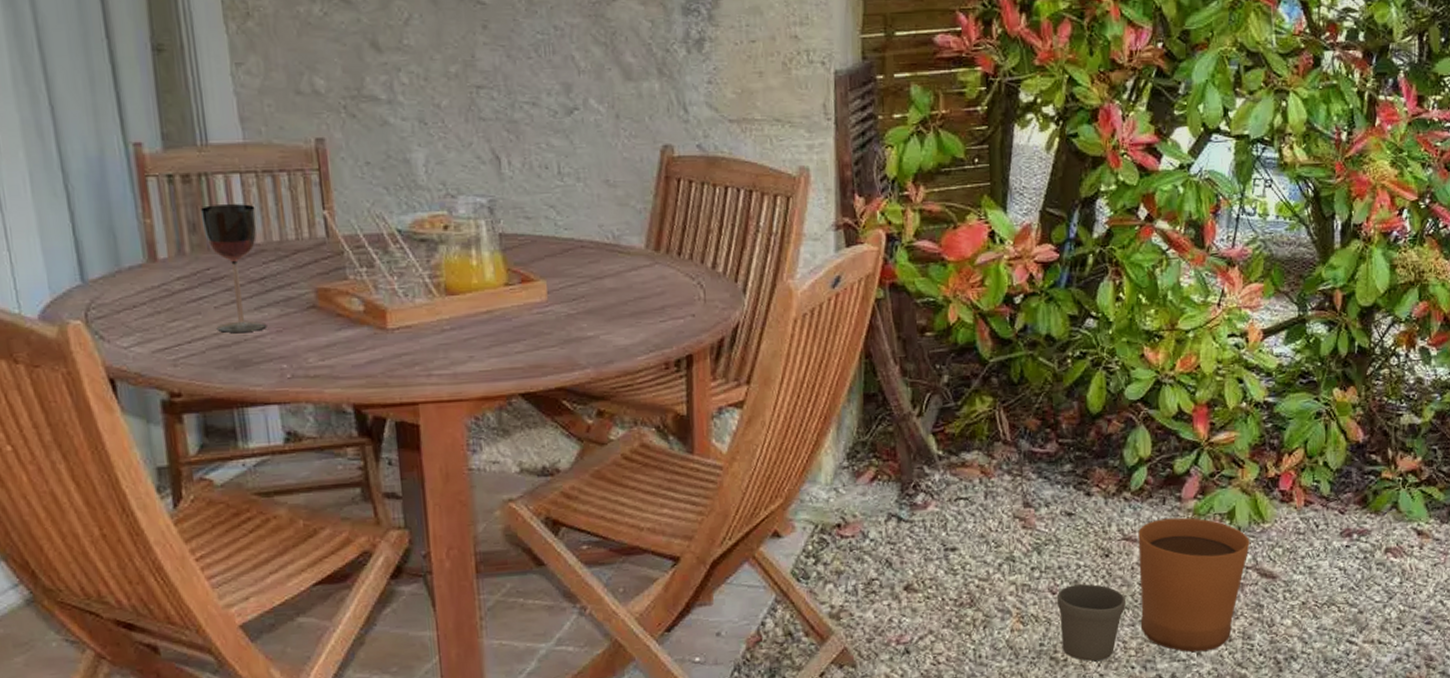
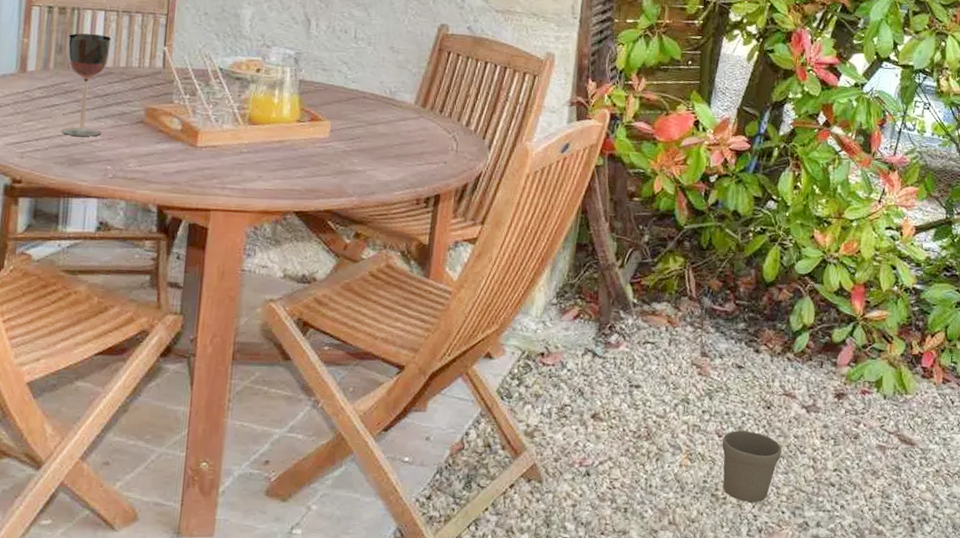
planter: present [1138,517,1250,653] -> none [793,380,893,505]

